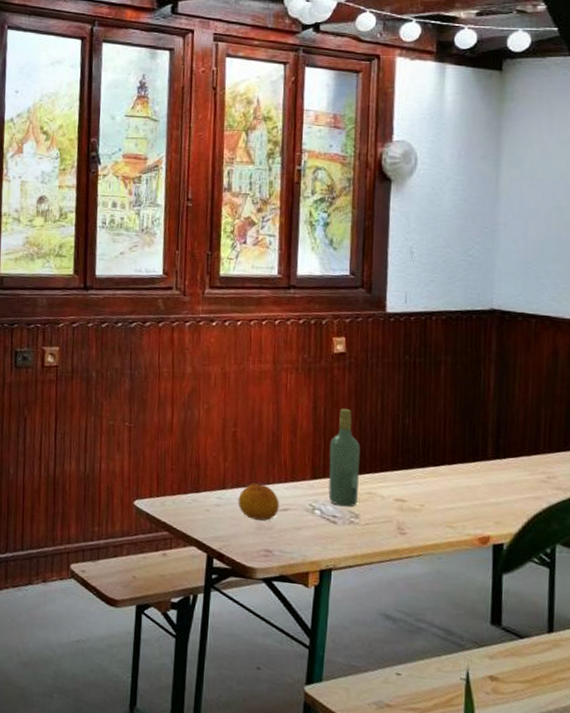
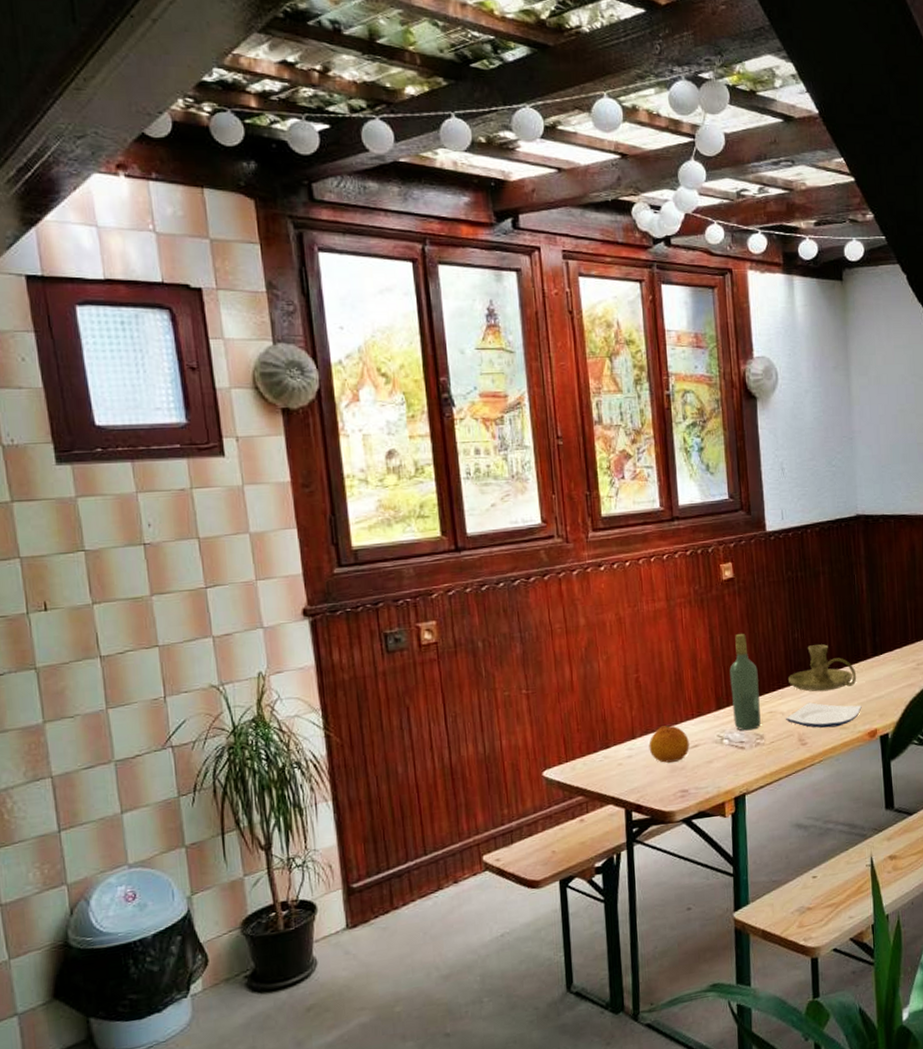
plate: none [385,492,475,524] -> present [786,702,862,728]
candle holder: none [393,434,472,485] -> present [788,644,857,692]

